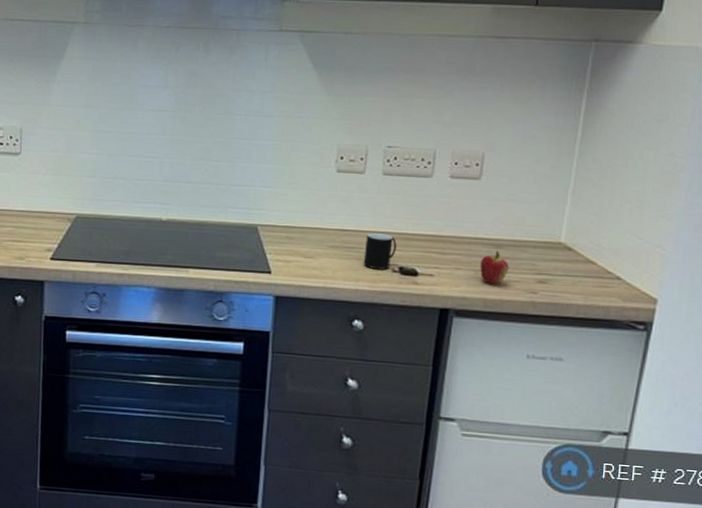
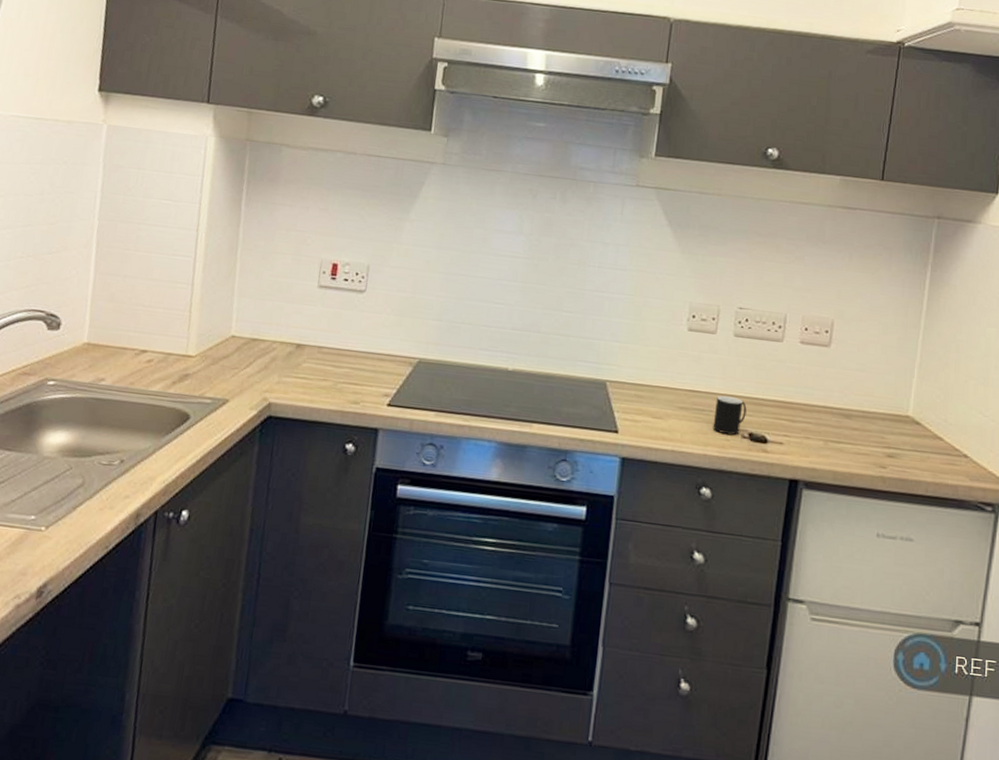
fruit: present [480,250,509,285] -> none [829,420,859,457]

